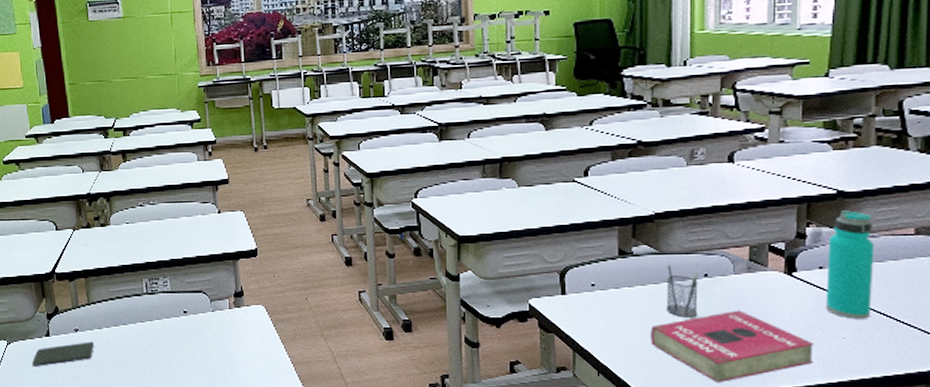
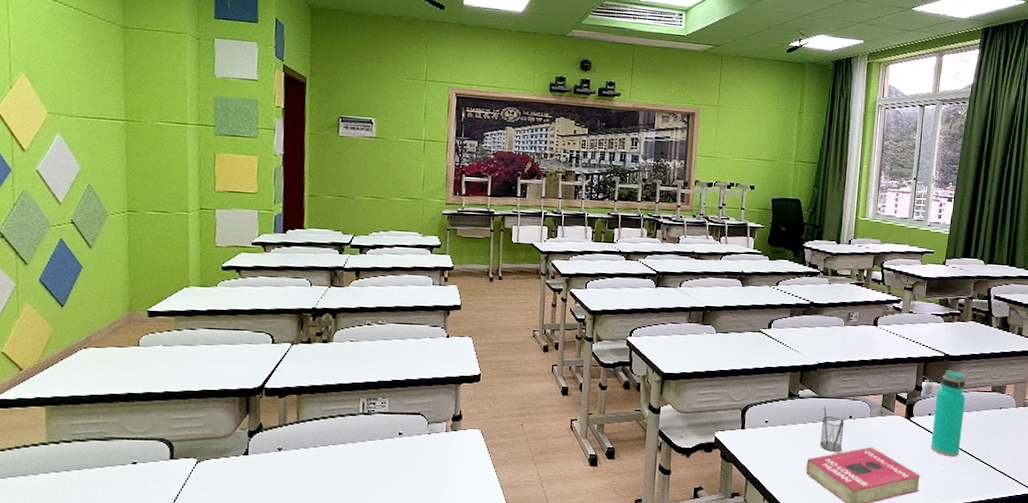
smartphone: present [32,342,95,366] -> none [224,462,298,487]

